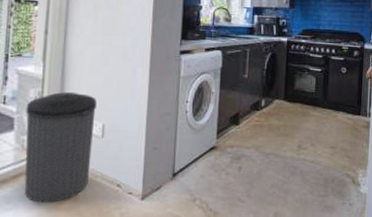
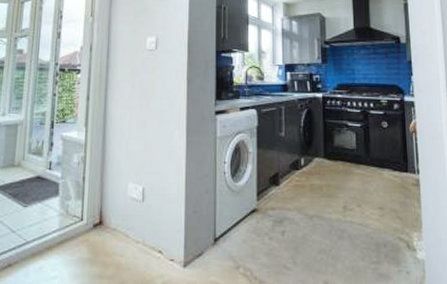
trash can: present [24,91,97,203] -> none [68,155,137,270]

